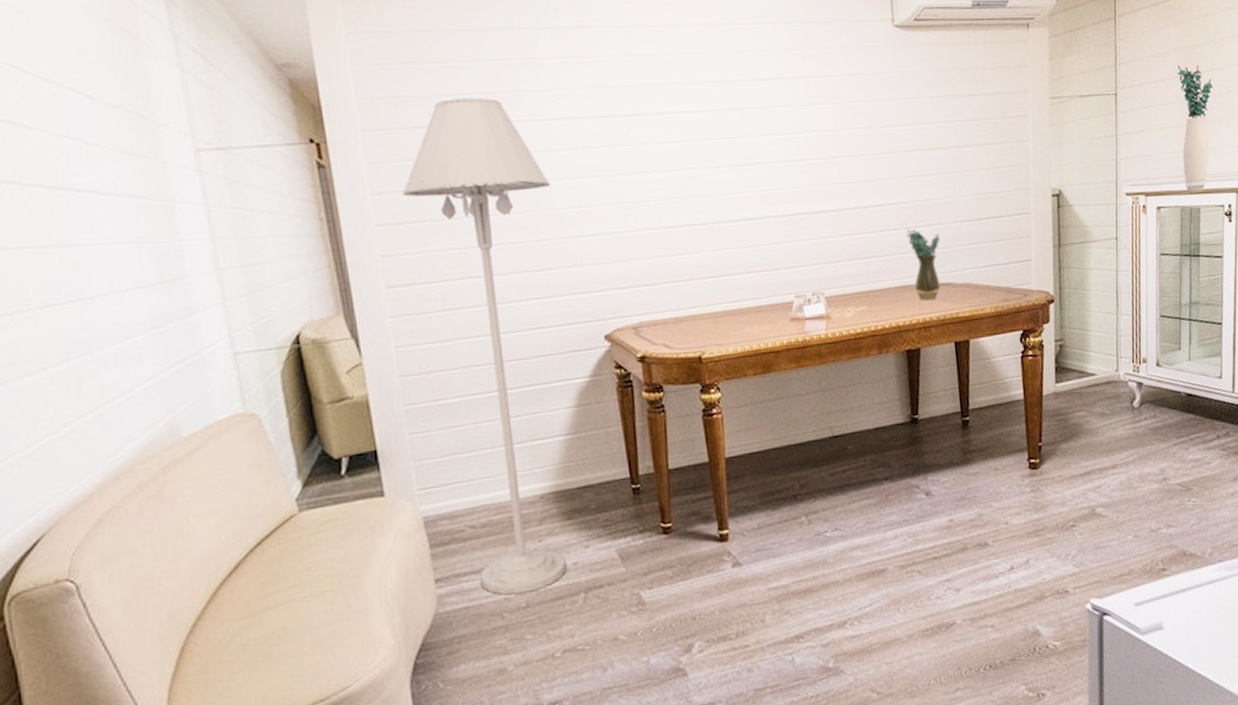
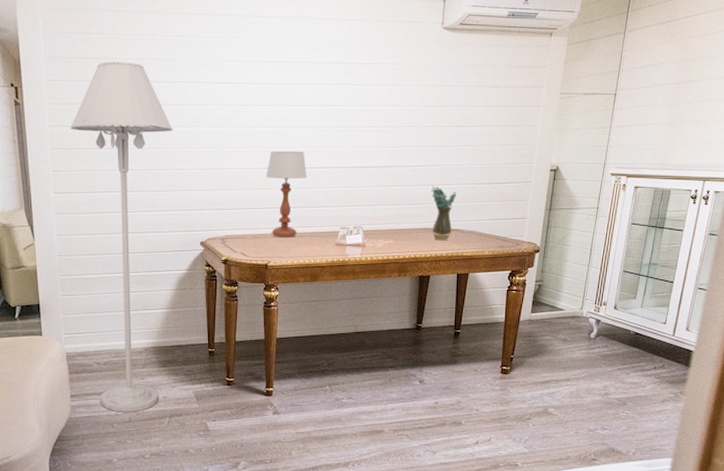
table lamp: none [685,198,741,318] -> present [266,151,307,237]
vase: present [1177,65,1214,193] -> none [661,74,699,178]

